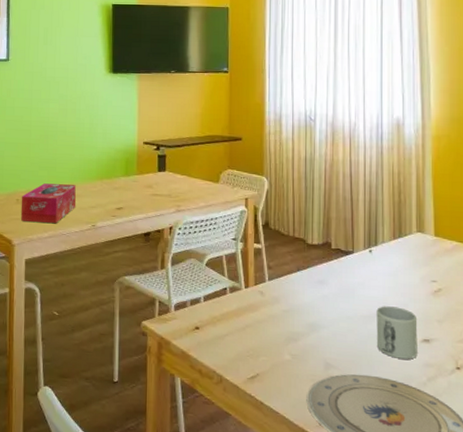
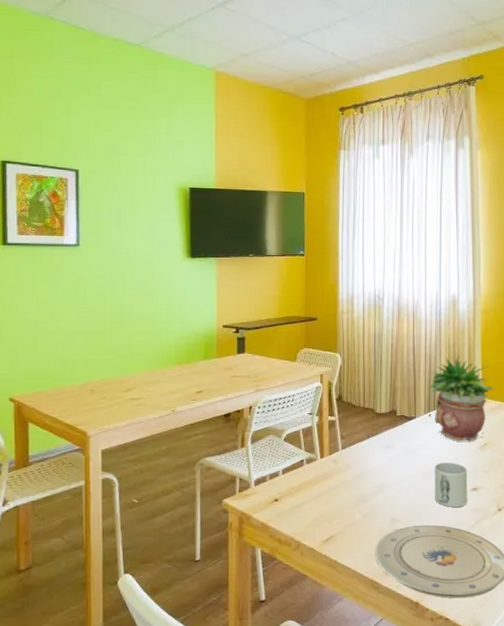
tissue box: present [21,183,76,223] -> none [96,371,155,411]
potted plant: none [369,186,450,285] -> present [429,356,495,442]

